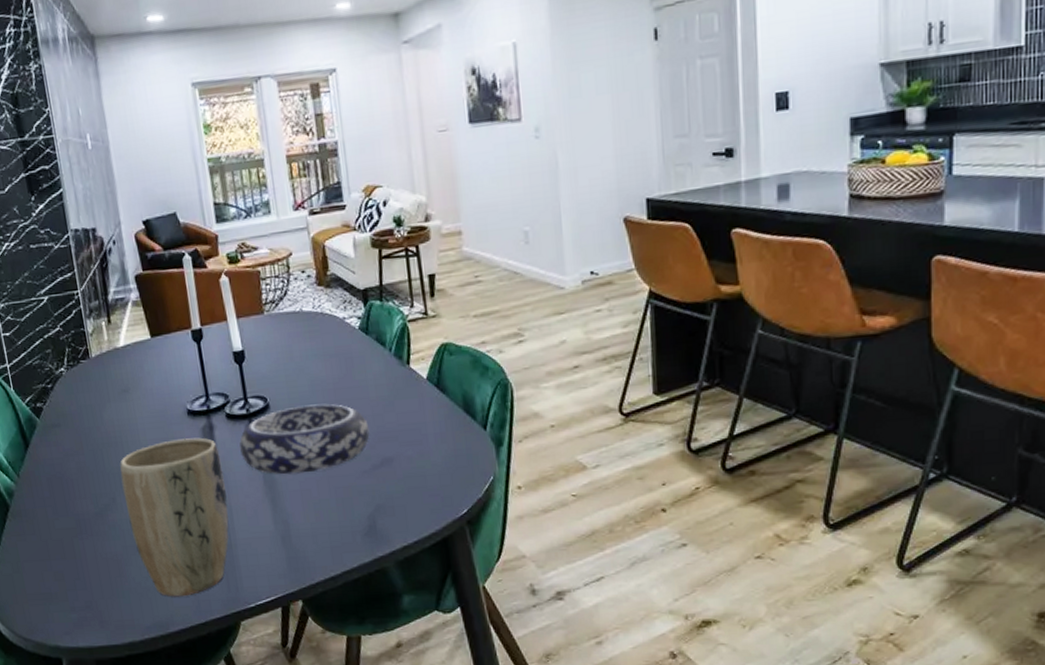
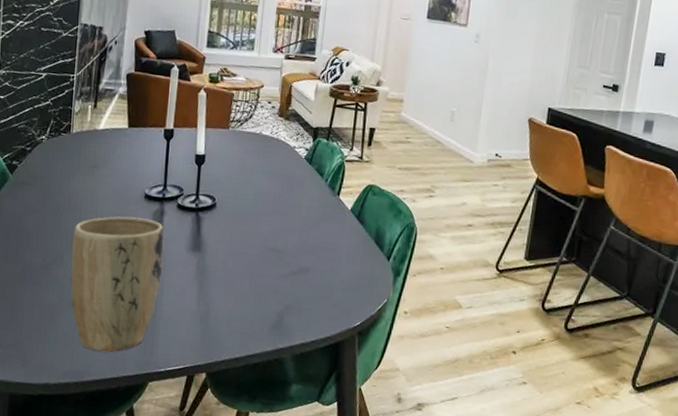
decorative bowl: present [239,404,370,475] -> none [182,210,295,267]

